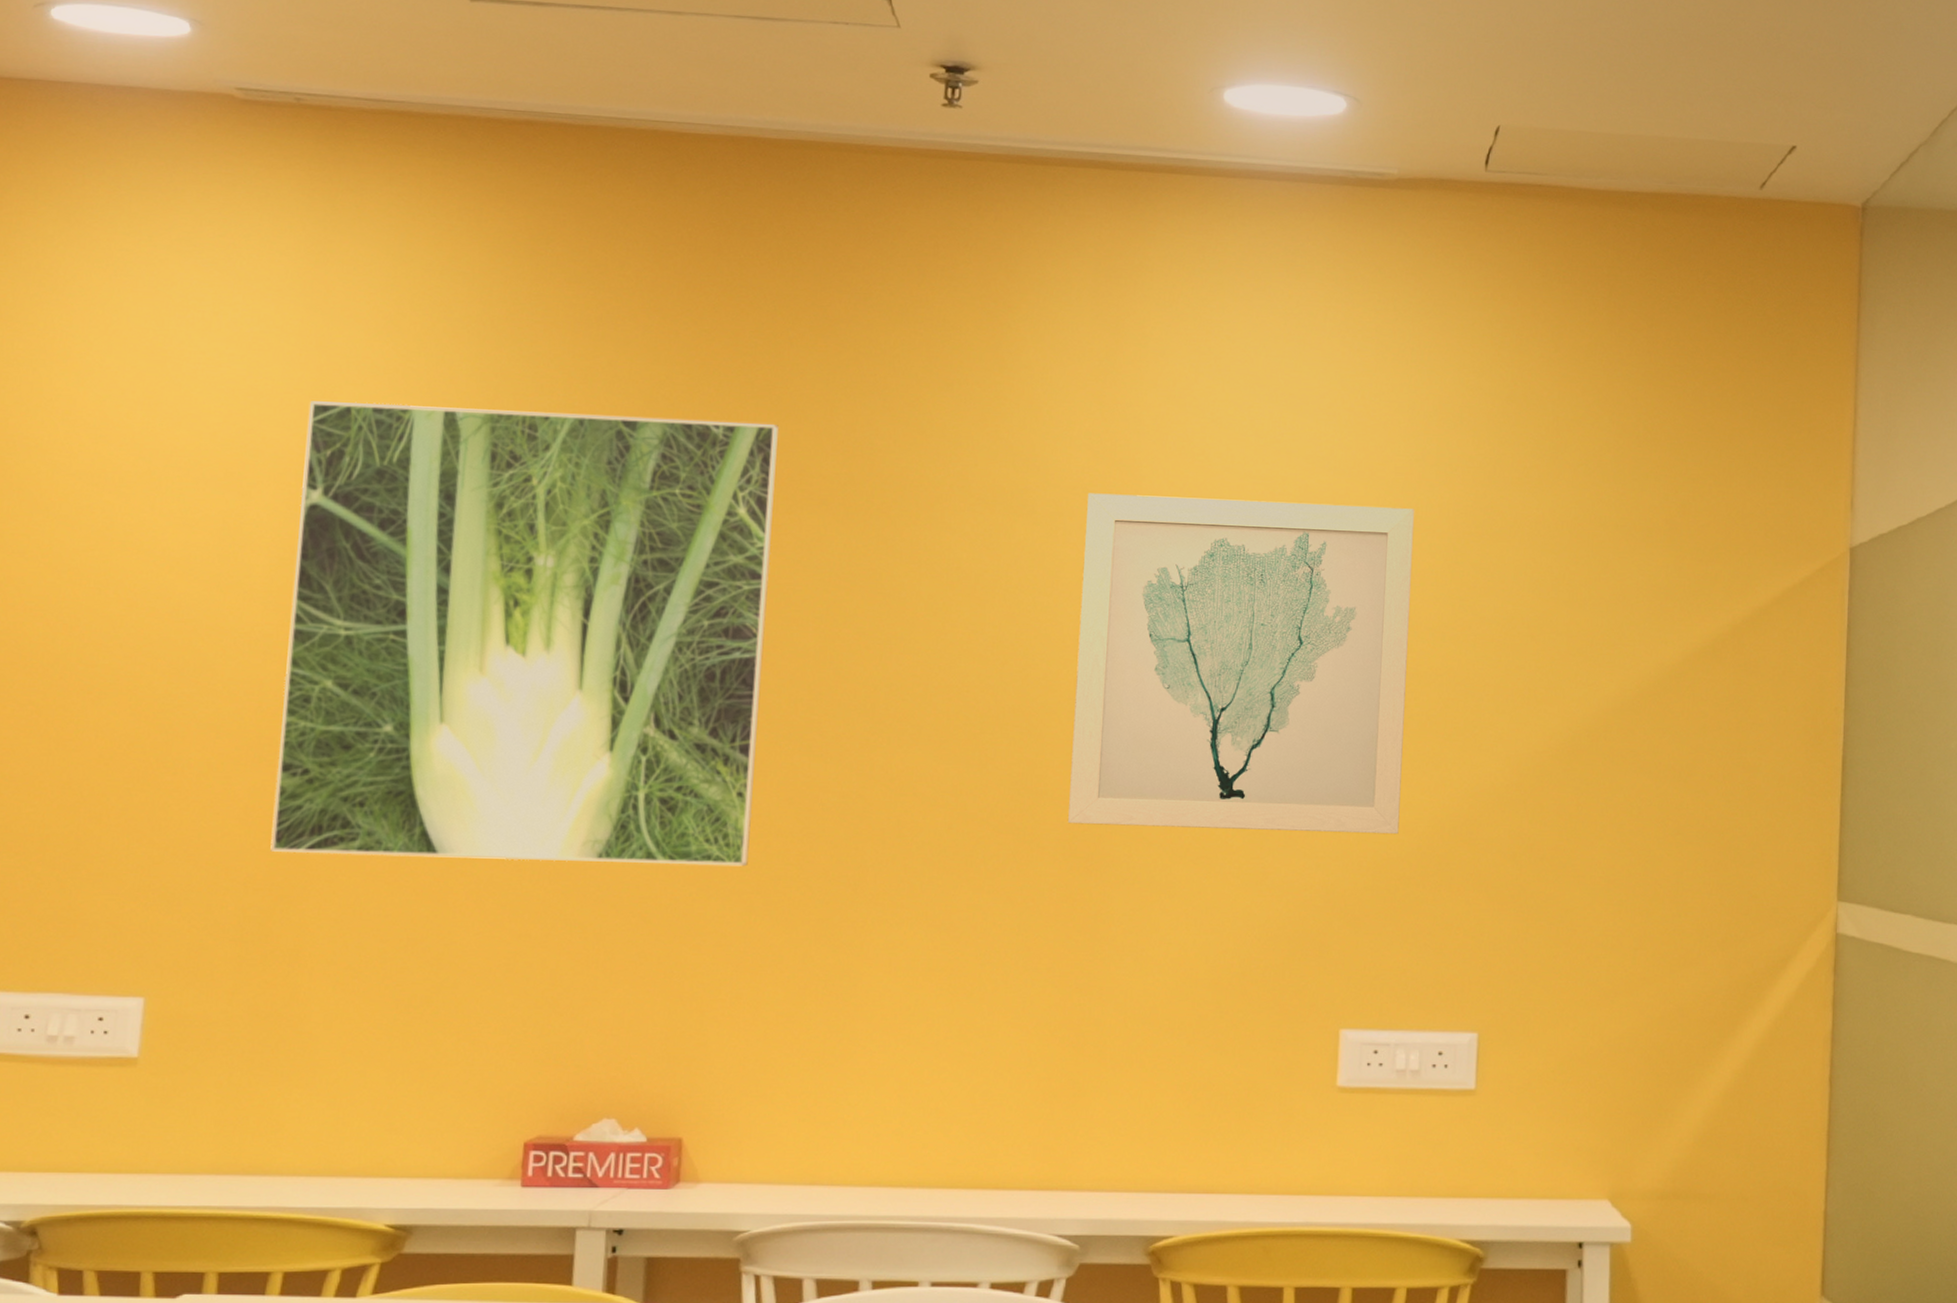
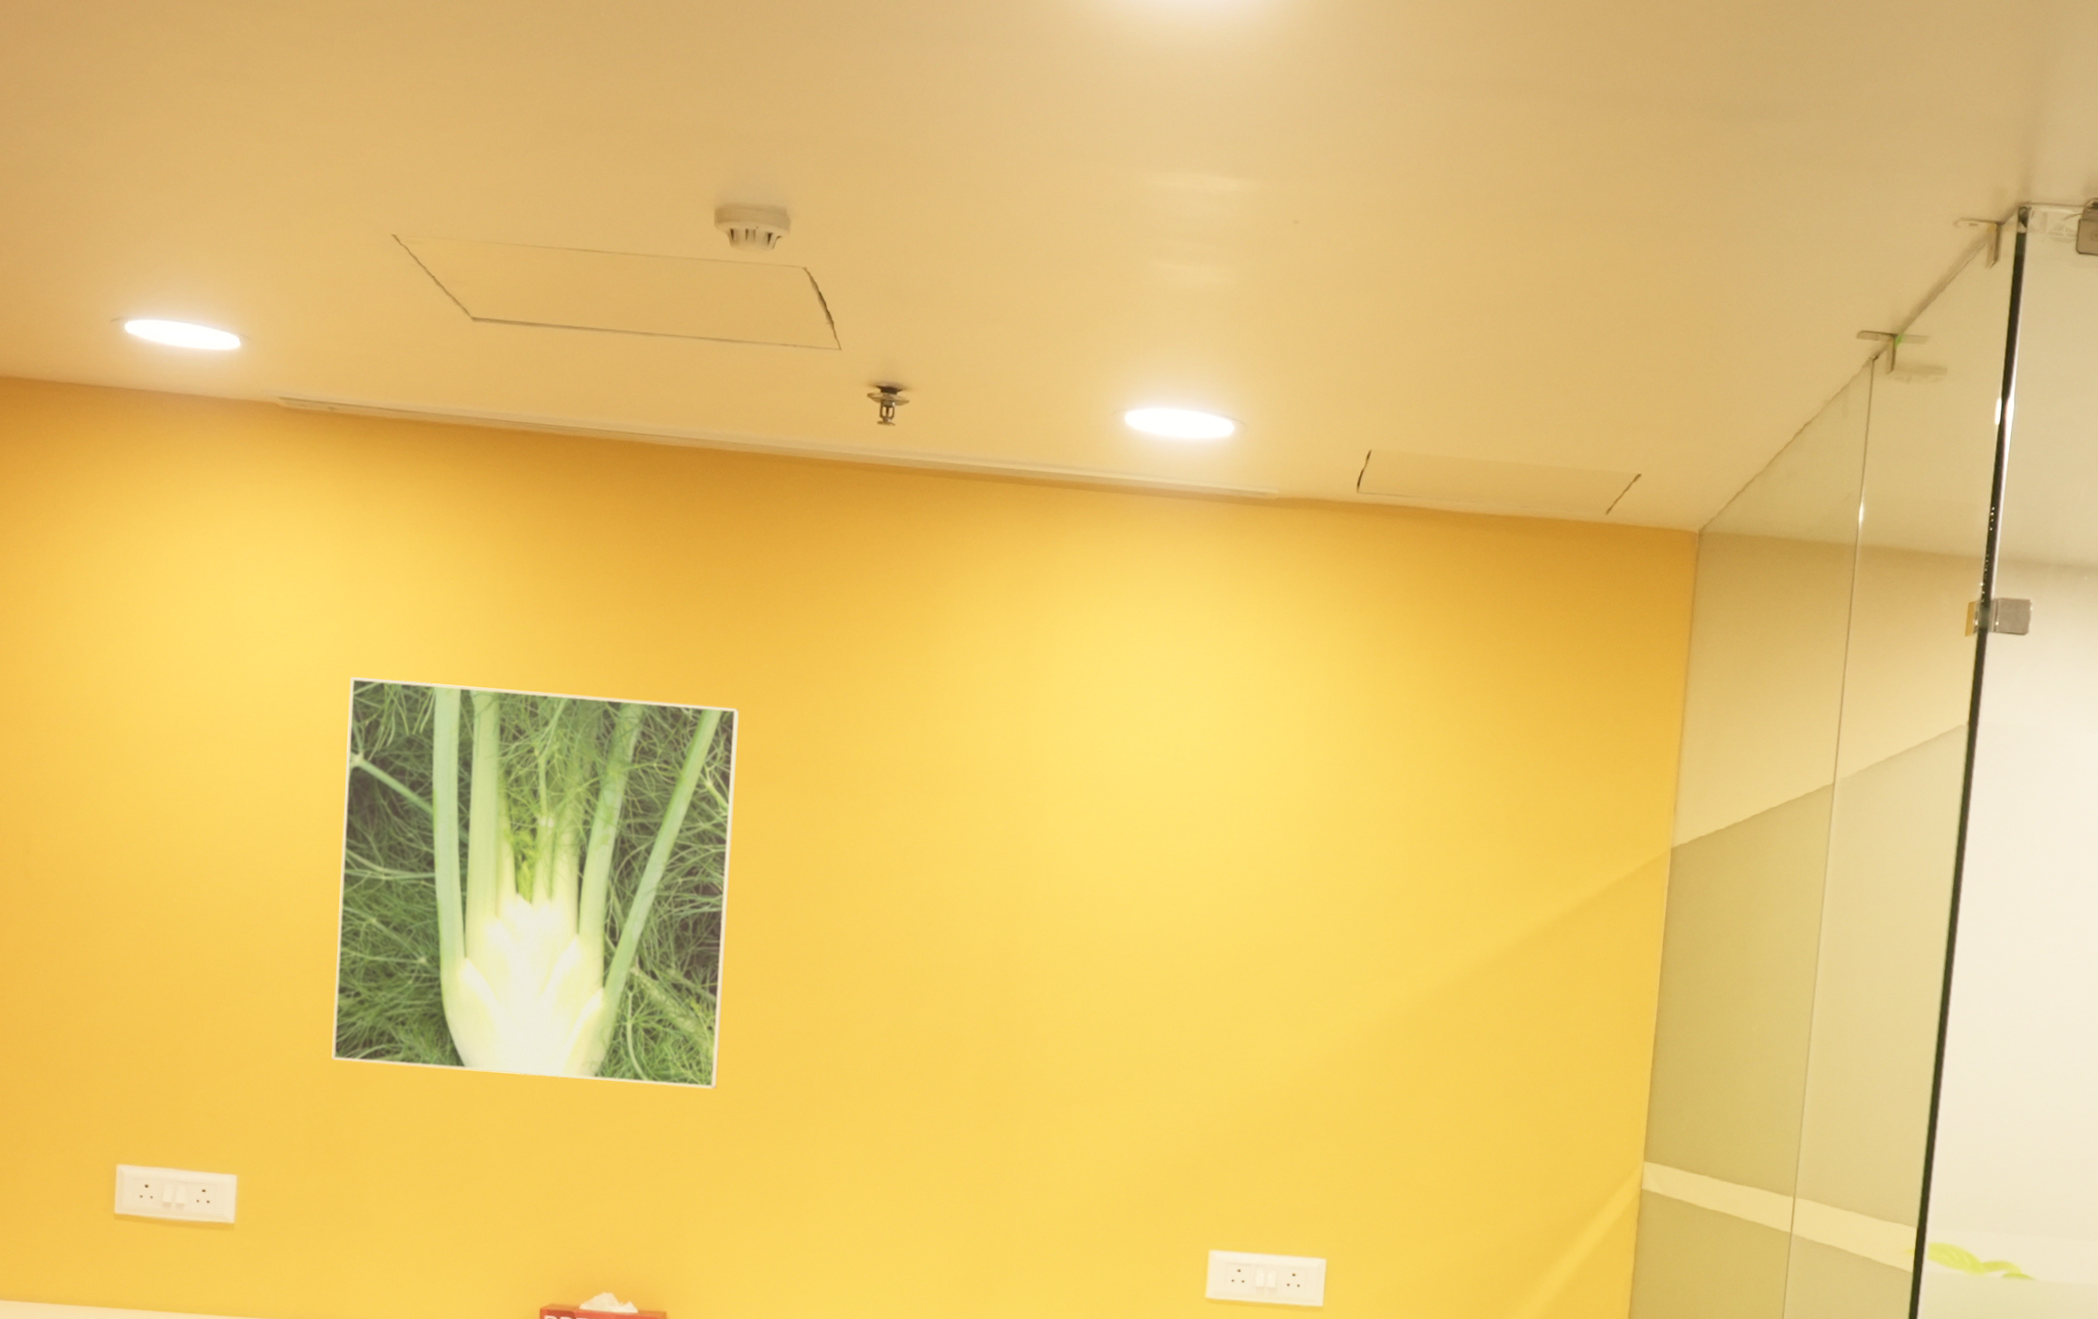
wall art: present [1068,493,1415,835] -> none [983,777,1286,1086]

